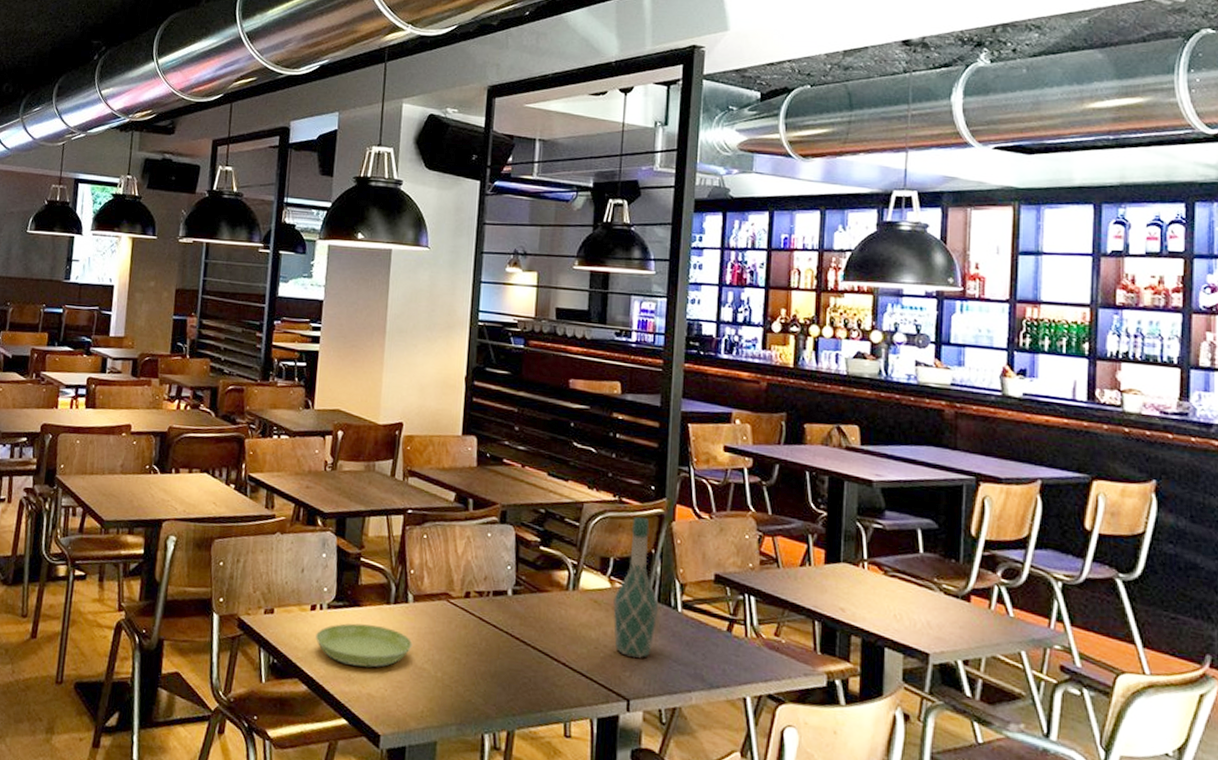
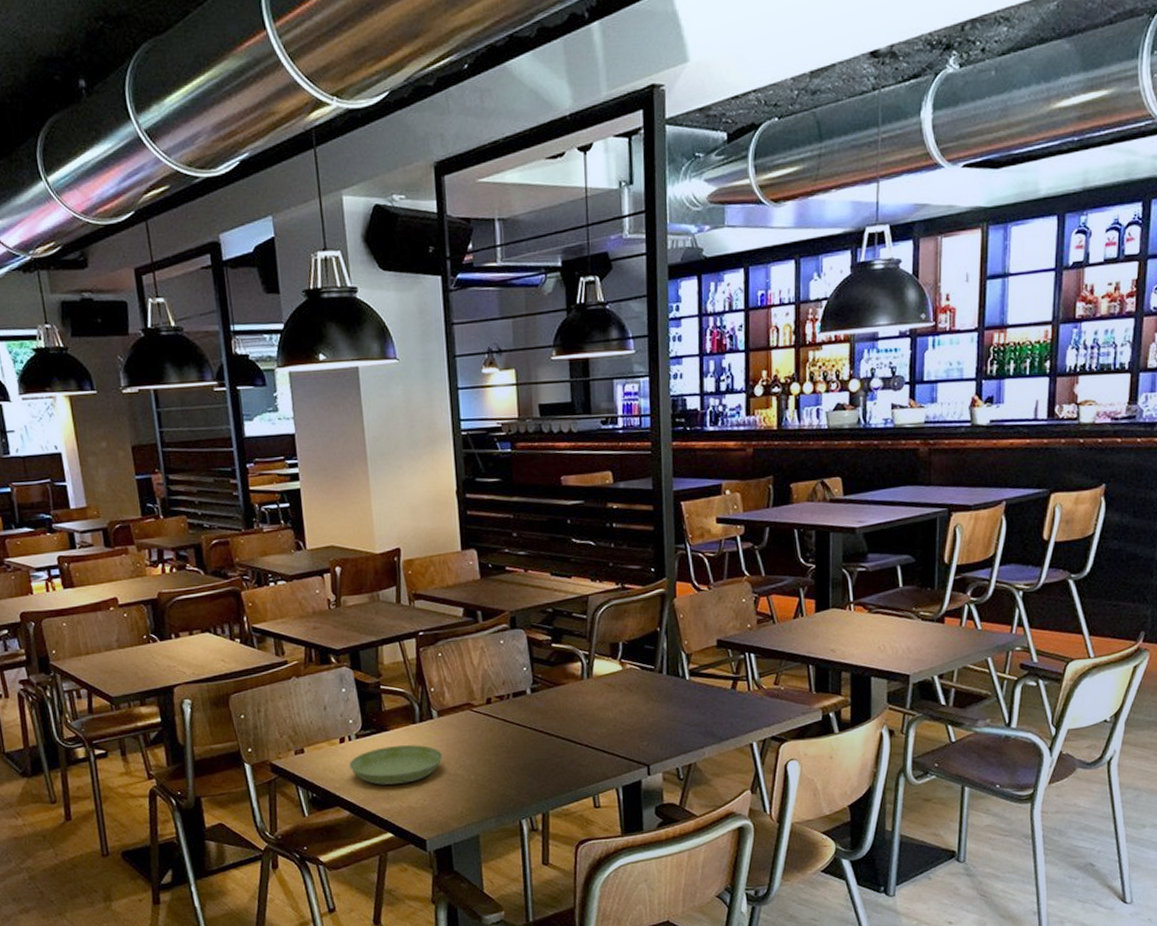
wine bottle: present [613,516,659,658] -> none [626,599,668,729]

